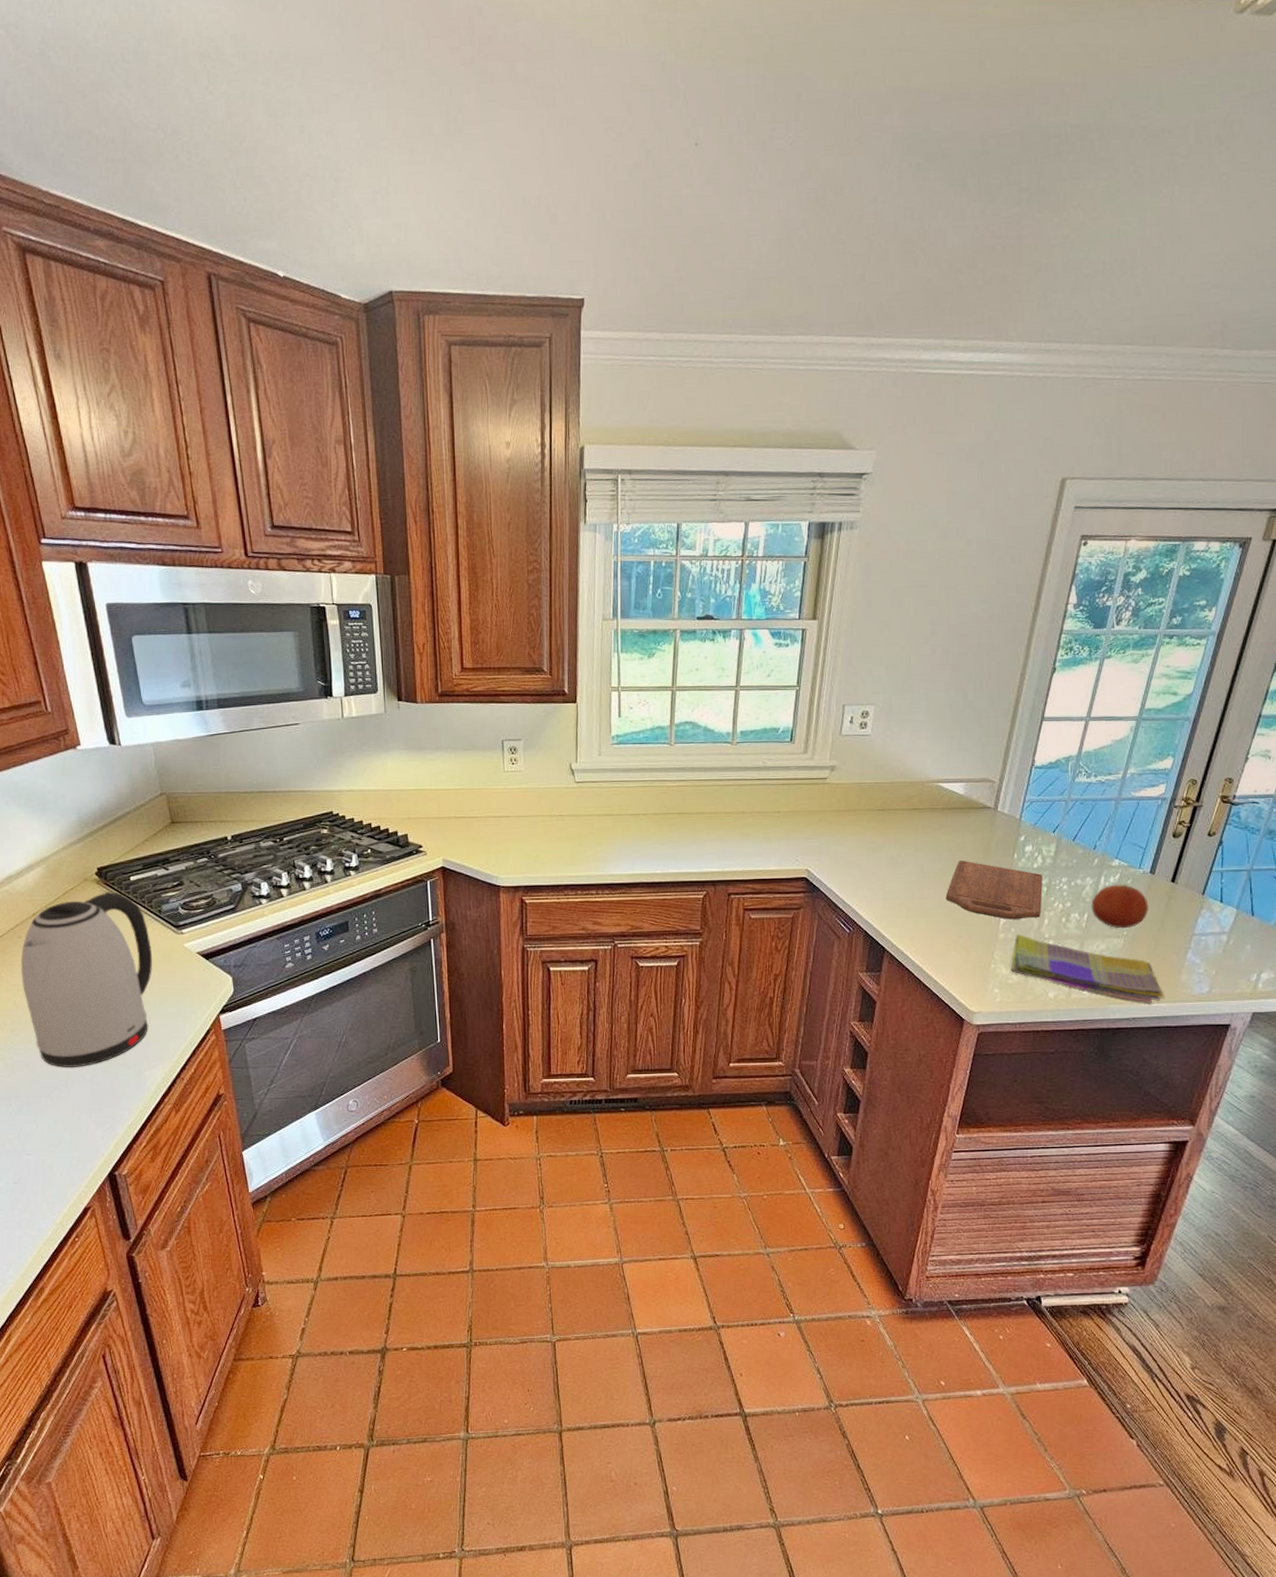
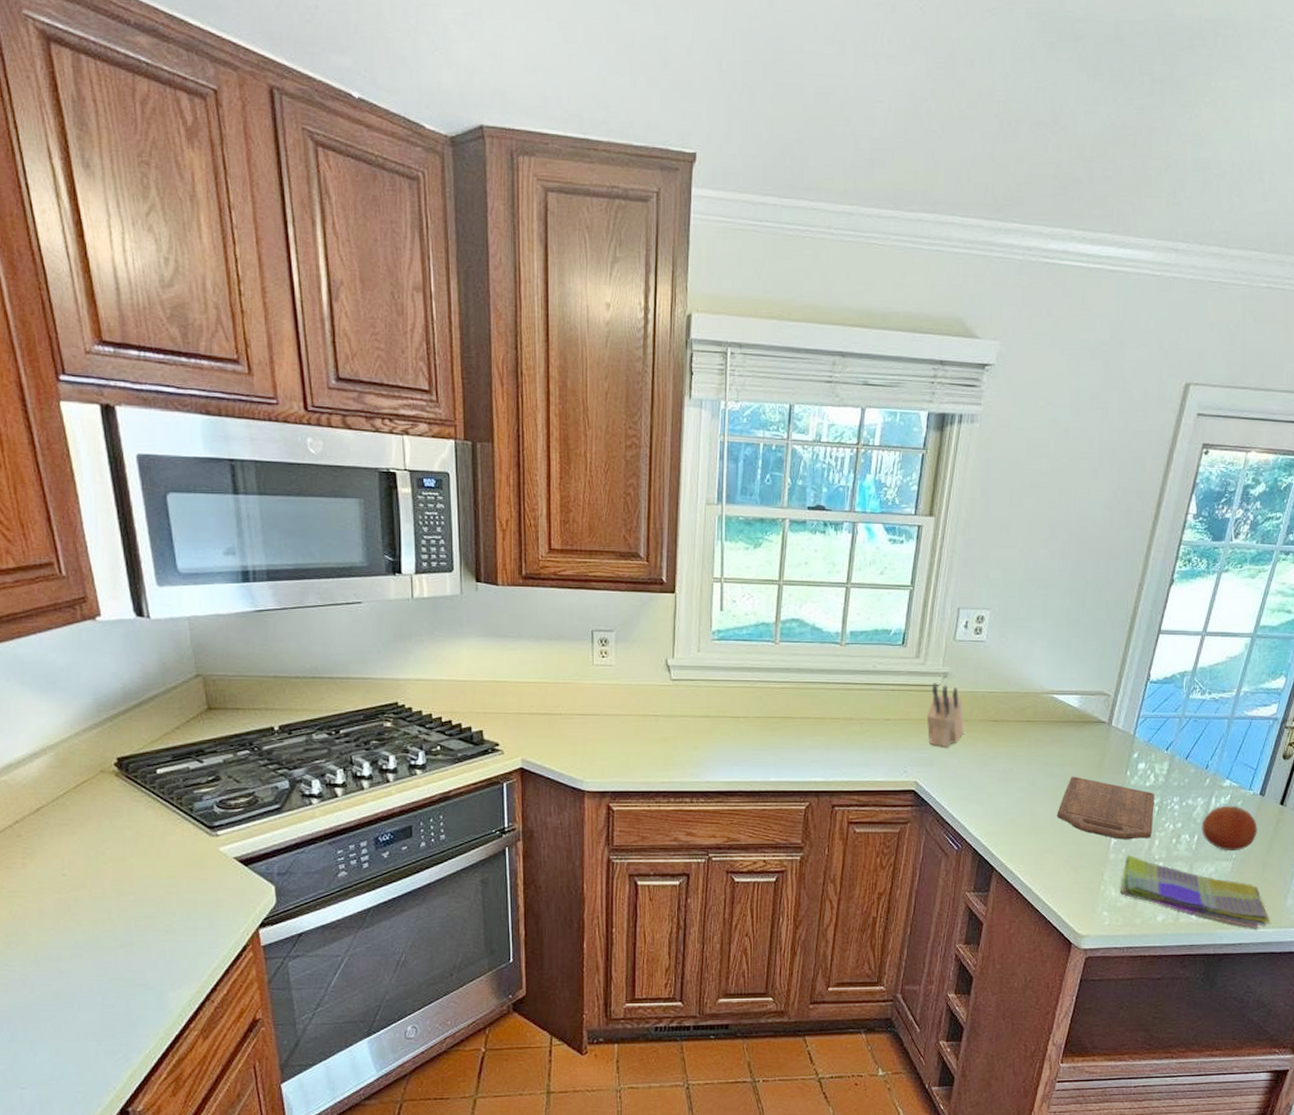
kettle: present [20,892,153,1068] -> none [19,786,181,989]
knife block: none [815,776,852,836] -> present [926,682,964,747]

